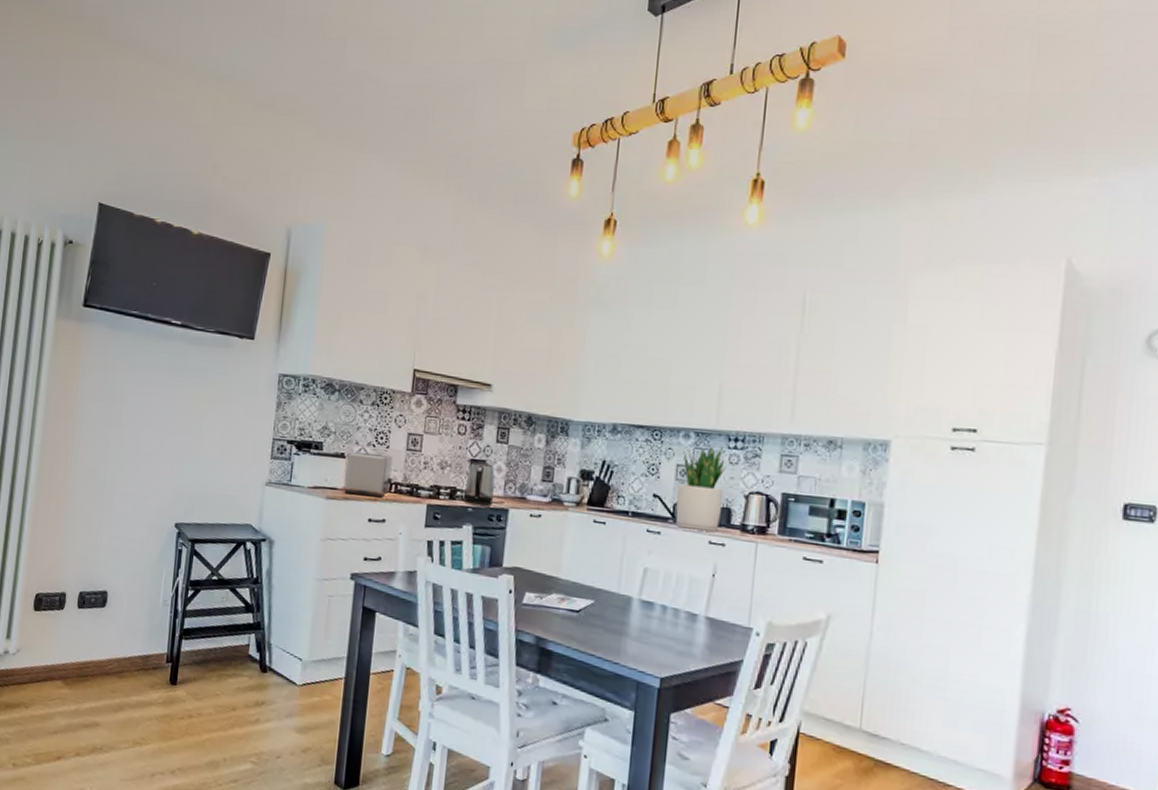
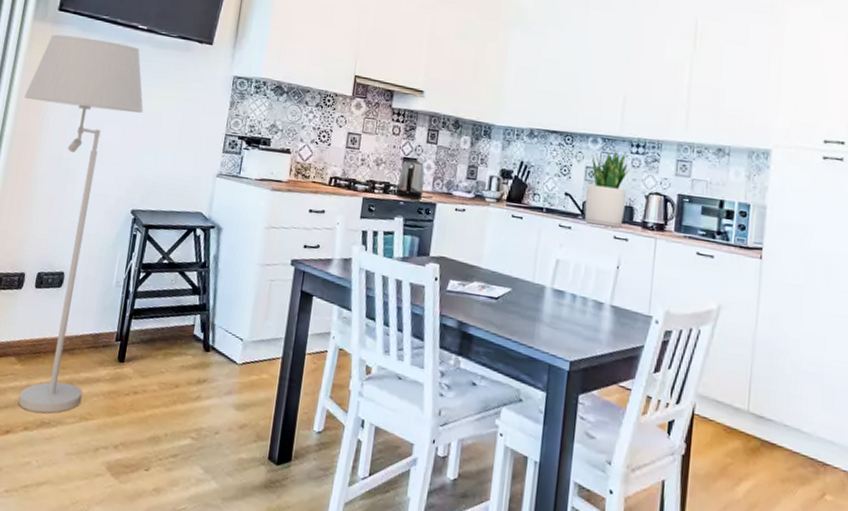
floor lamp: none [52,333,182,739] -> present [18,34,144,414]
toaster: present [343,451,393,498] -> none [287,148,333,191]

